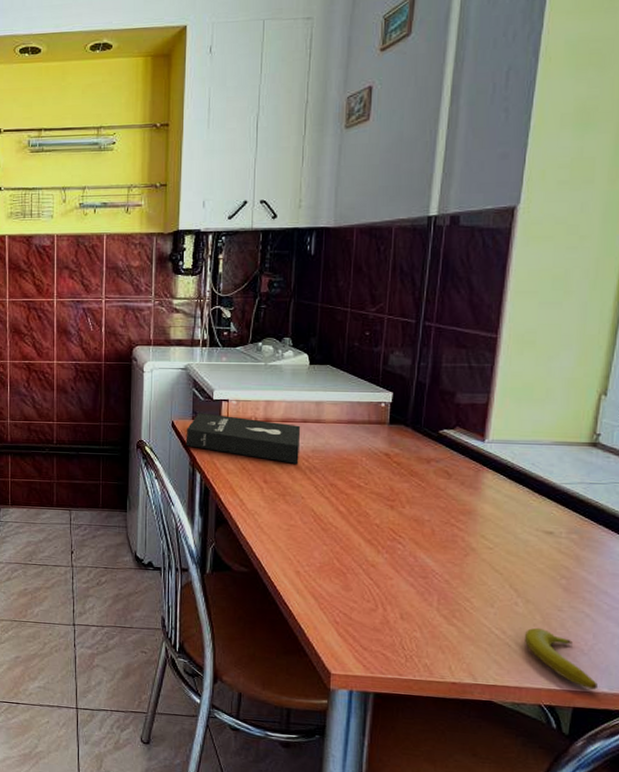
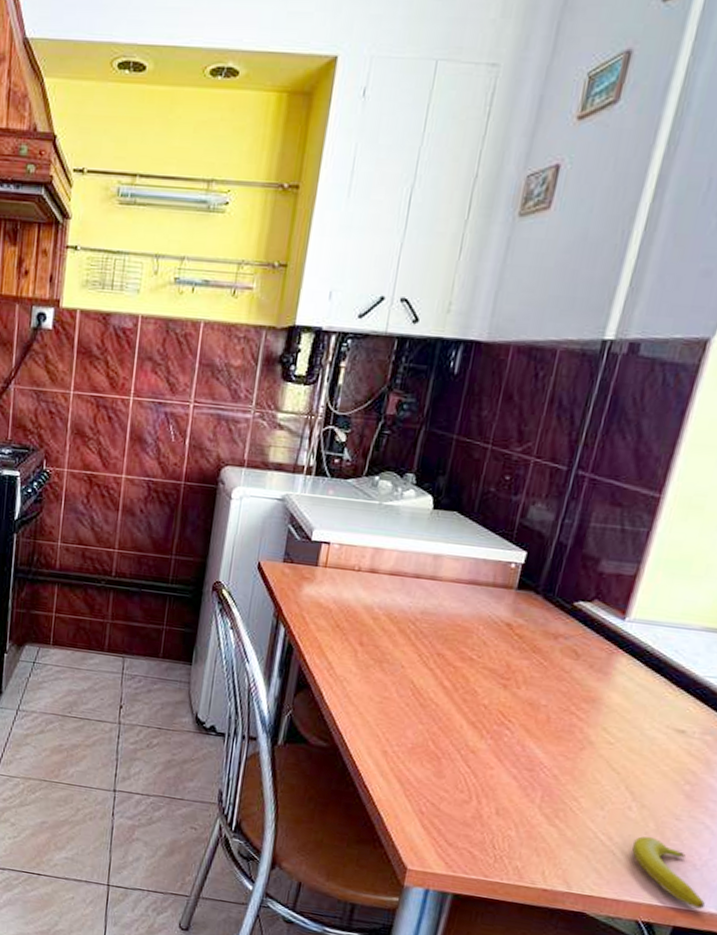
booklet: present [185,413,301,464] -> none [271,554,412,626]

